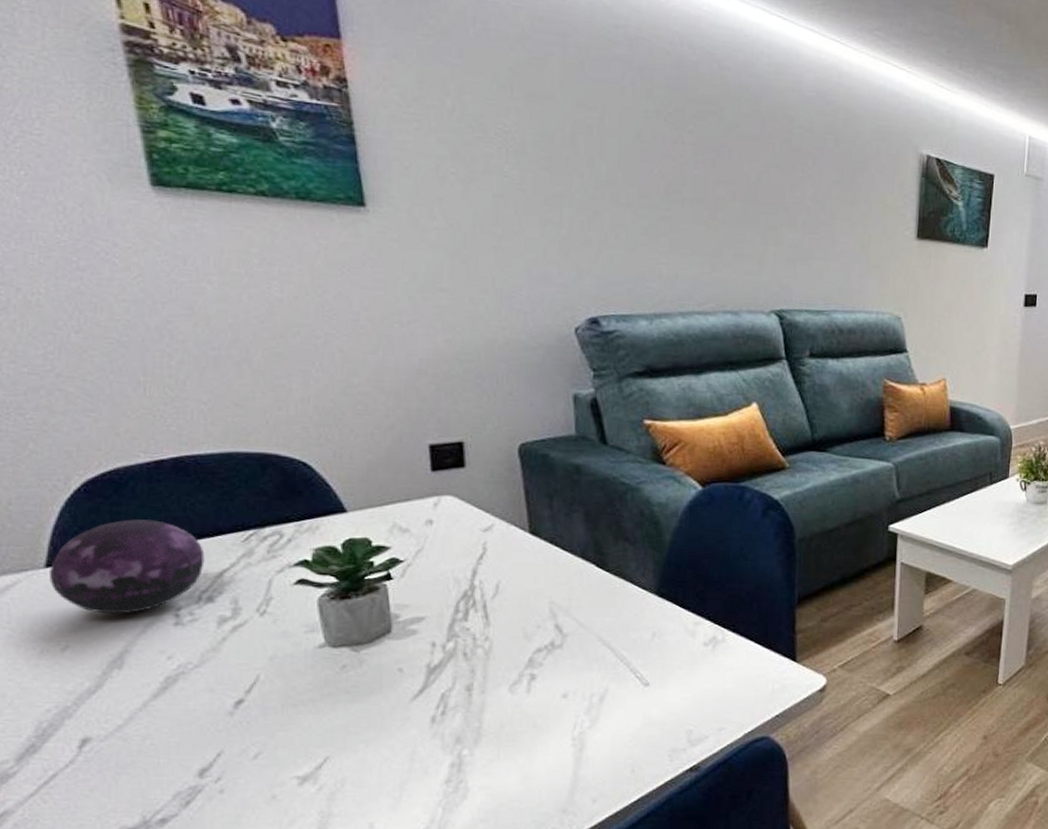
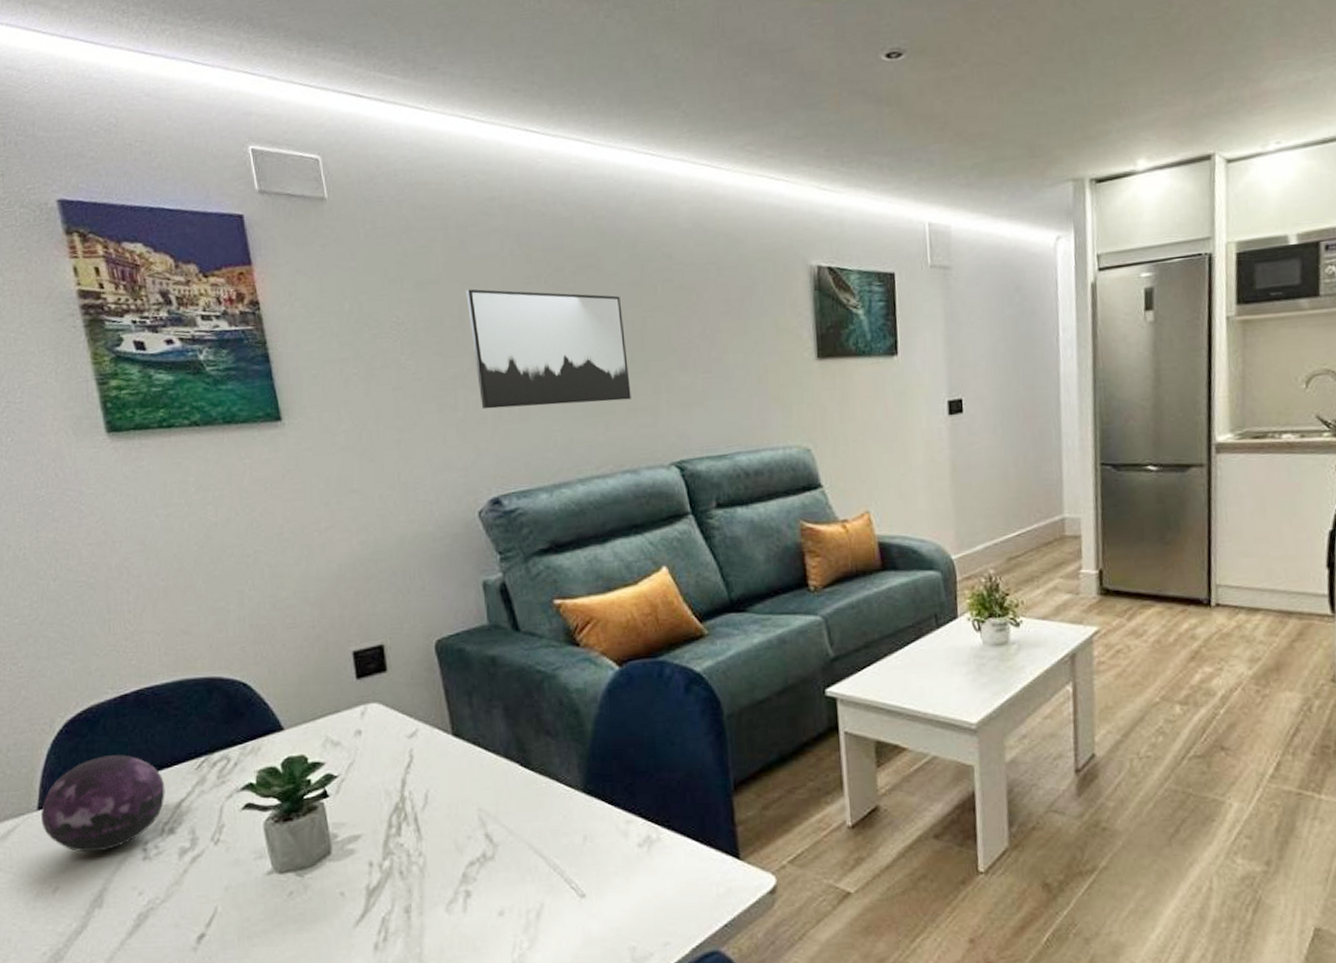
wall art: none [580,111,740,246] -> present [466,289,631,410]

